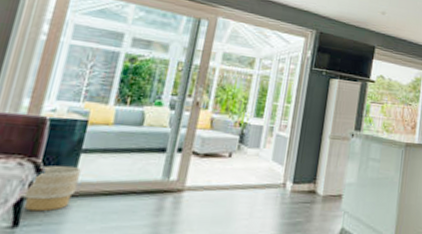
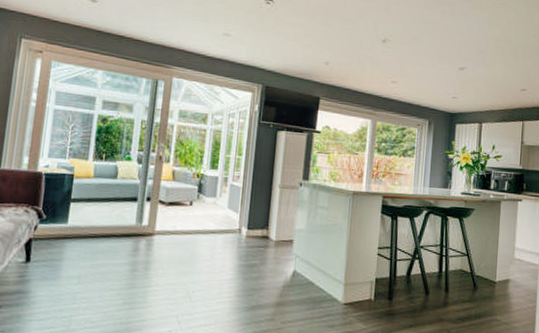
planter: present [22,165,81,212] -> none [30,212,72,251]

